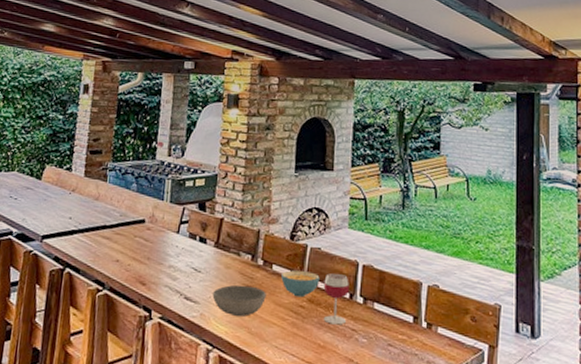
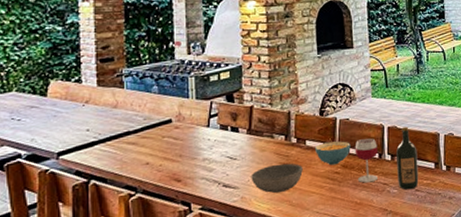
wine bottle: none [368,268,394,343] -> present [396,127,419,190]

